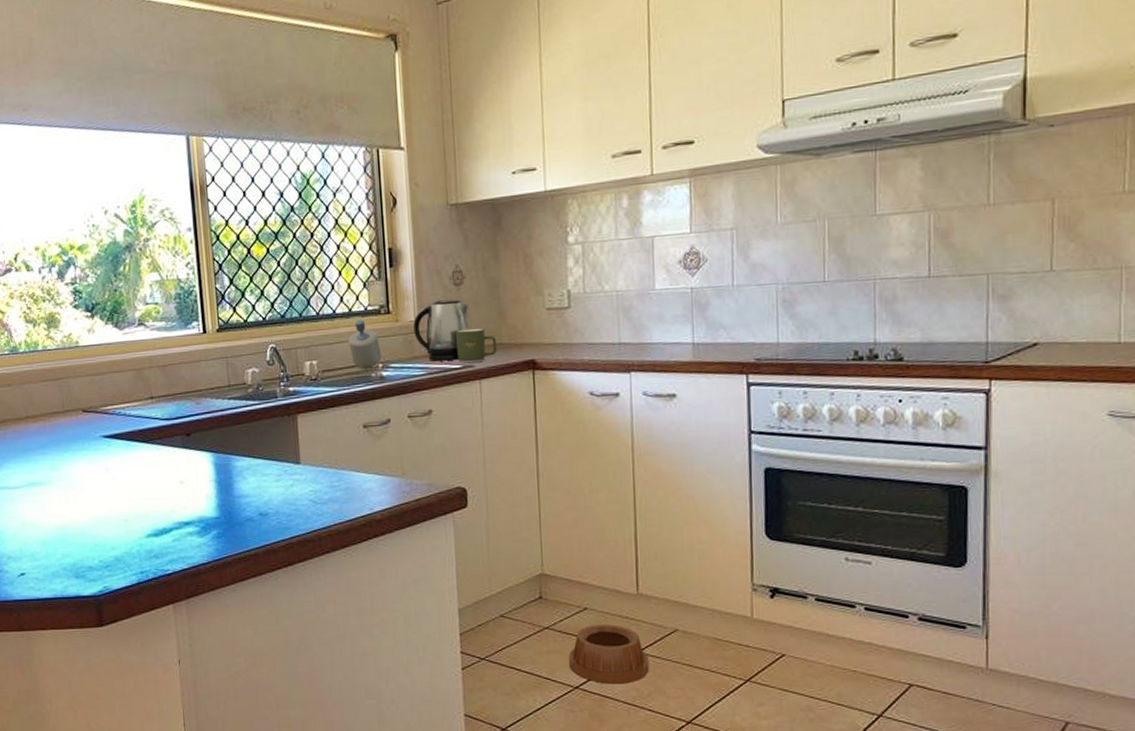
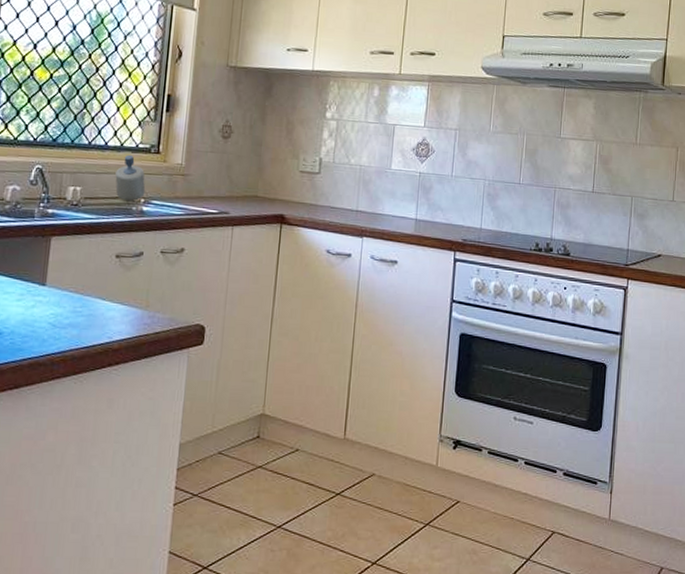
kettle: present [413,299,470,361] -> none [178,148,233,205]
mug: present [456,328,497,363] -> none [215,178,253,211]
pet bowl: present [569,624,650,684] -> none [275,466,347,525]

